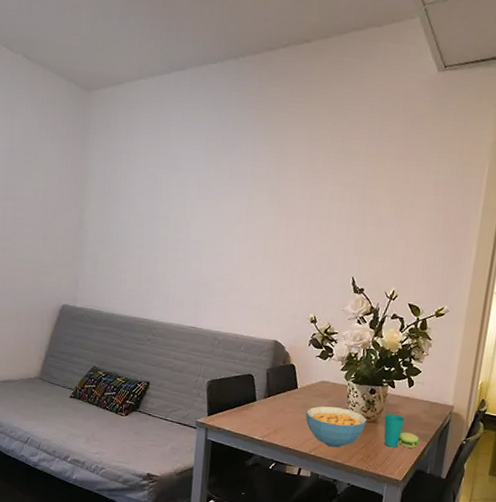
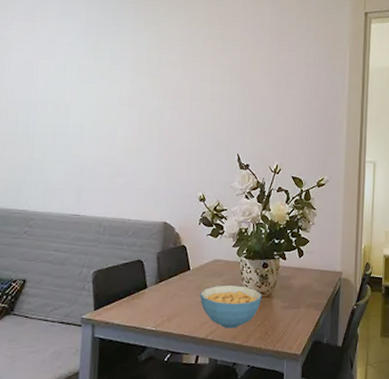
cup: present [384,413,420,448] -> none [278,286,314,321]

